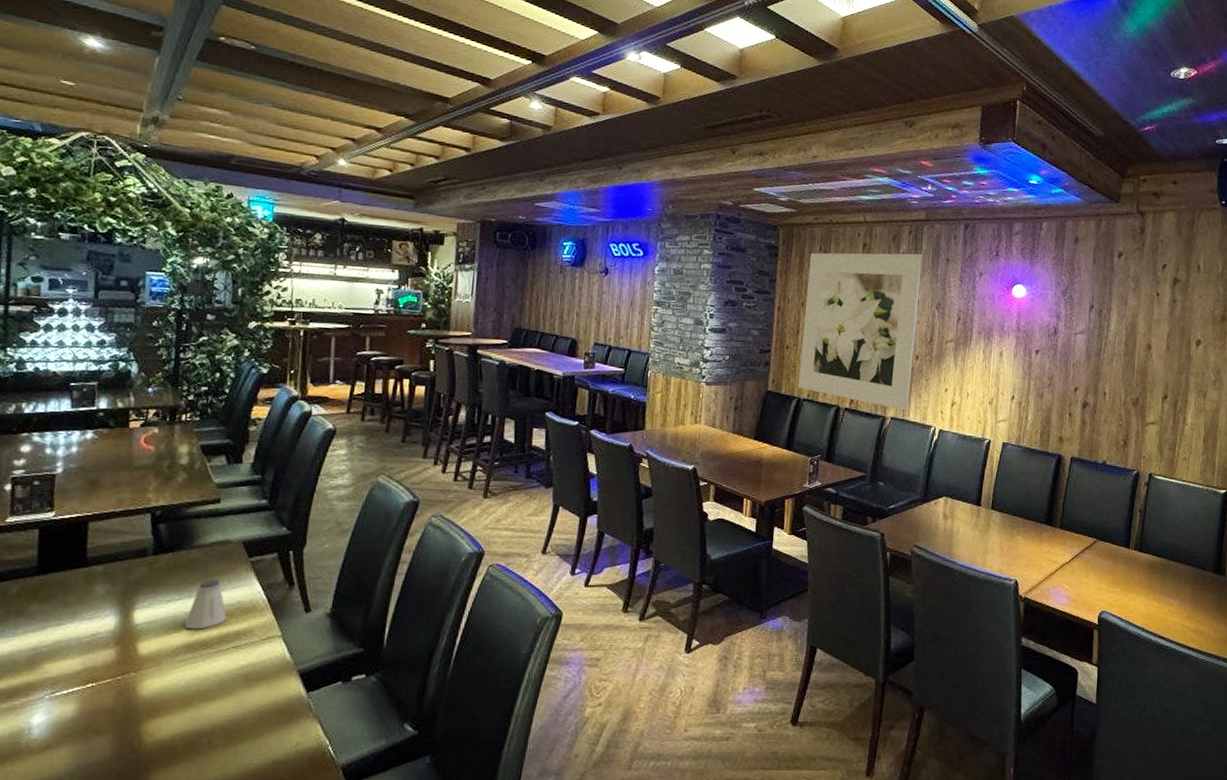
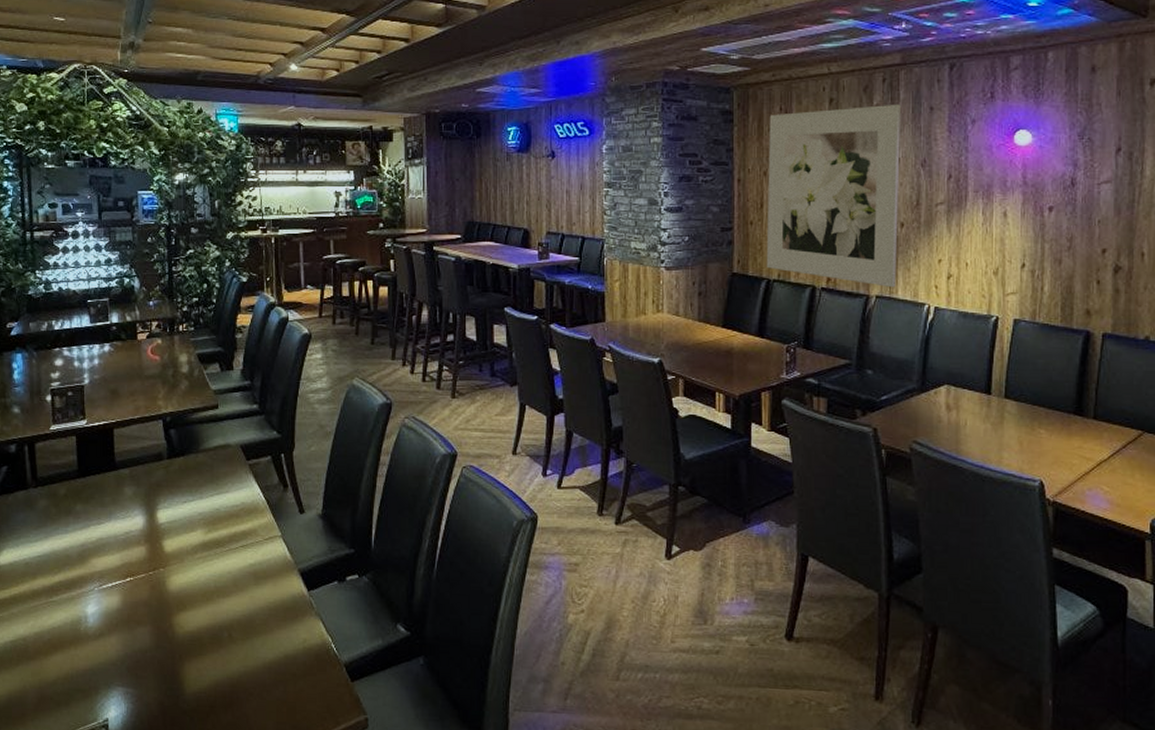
saltshaker: present [185,578,227,630] -> none [200,480,234,529]

